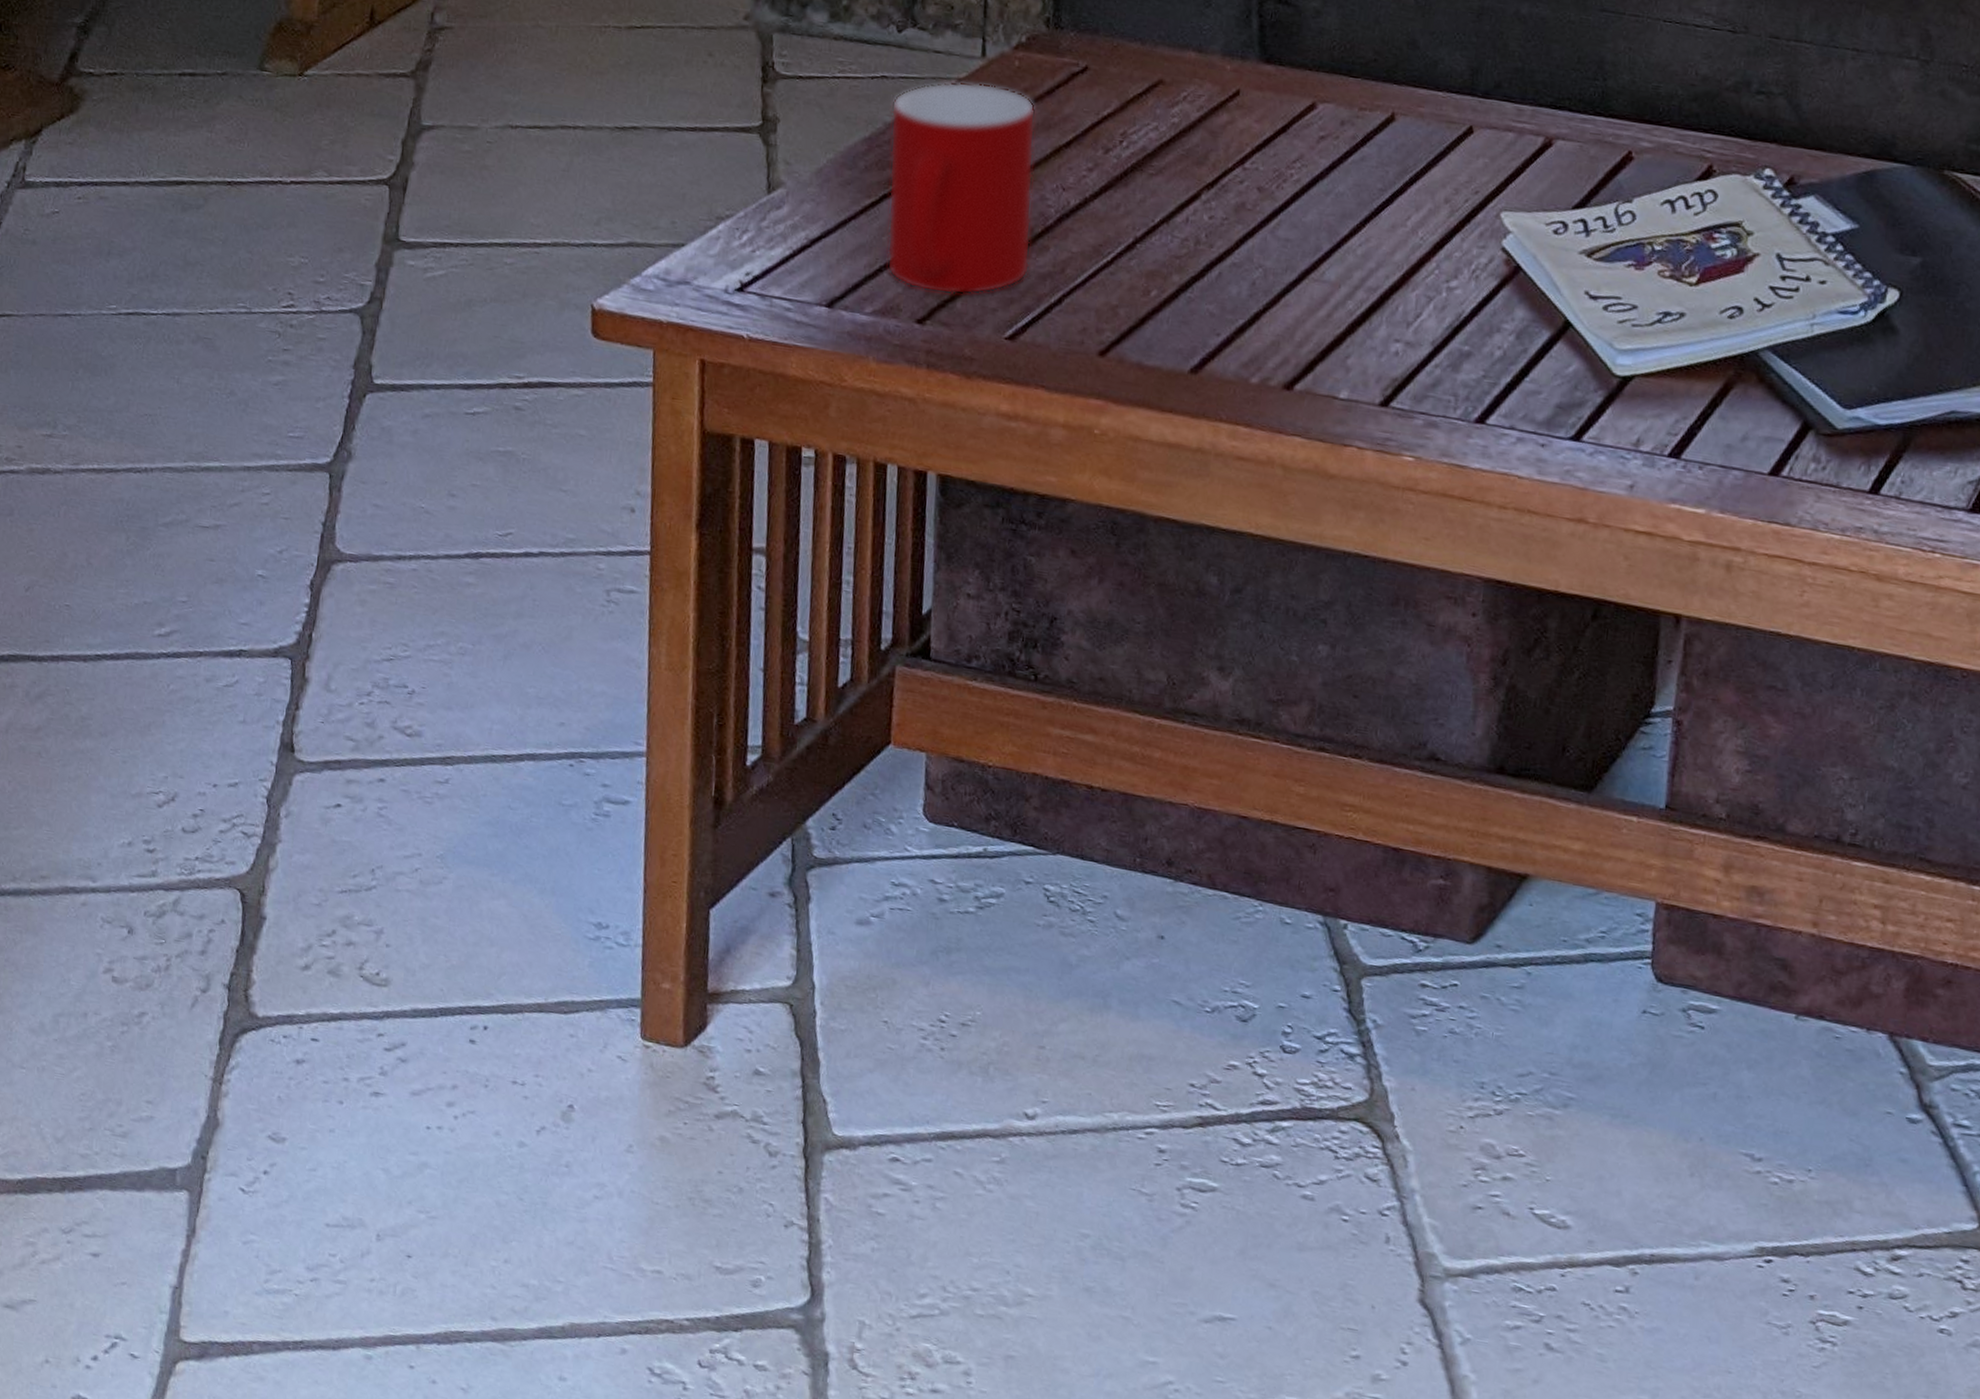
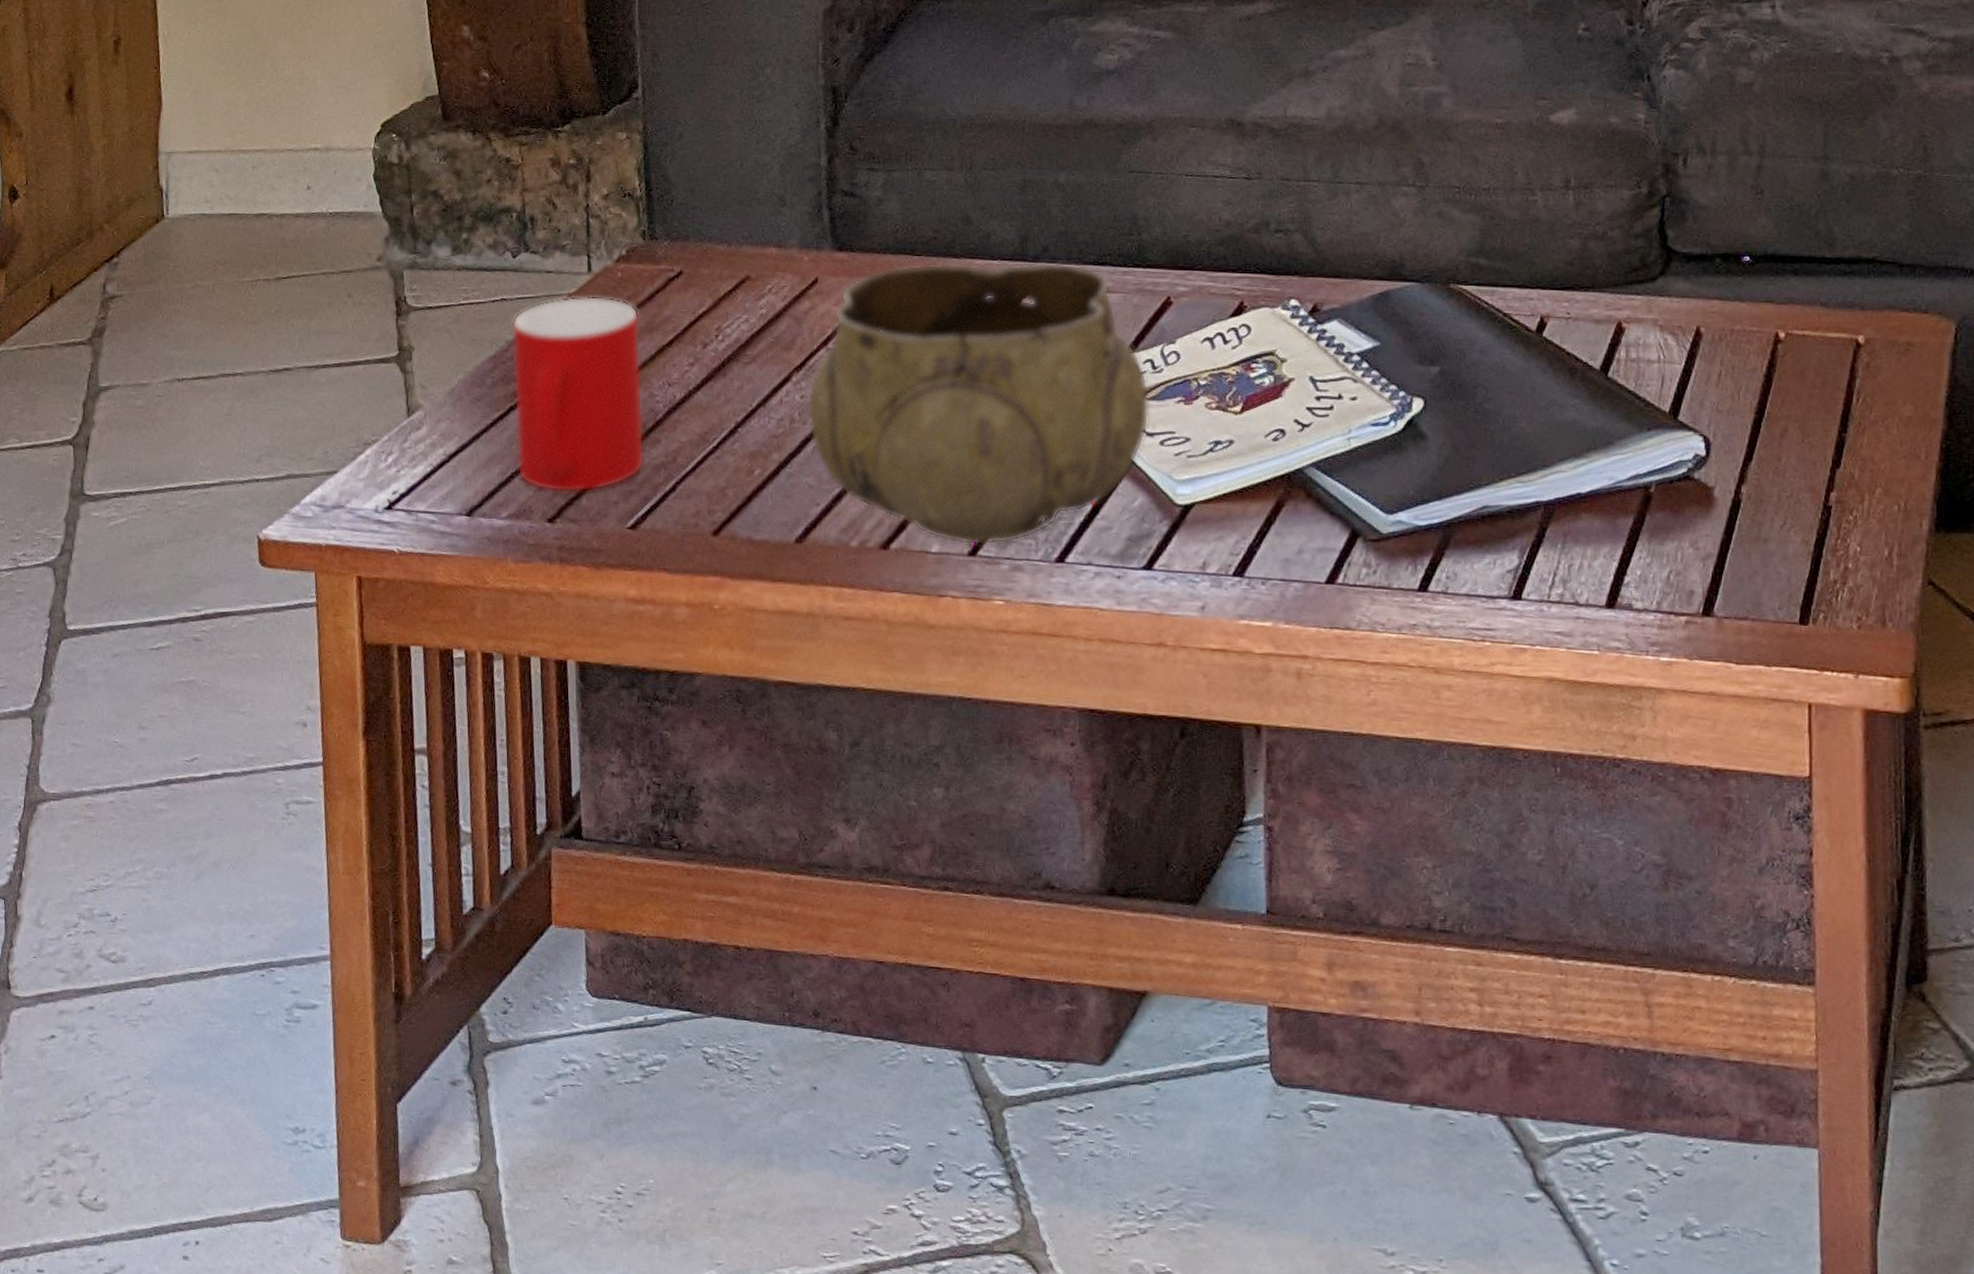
decorative bowl: none [1214,86,1599,398] -> present [807,262,1151,546]

